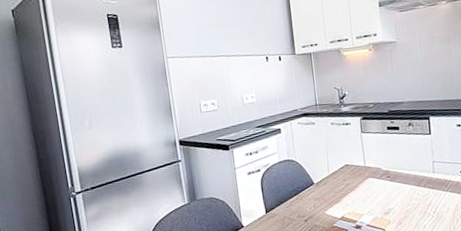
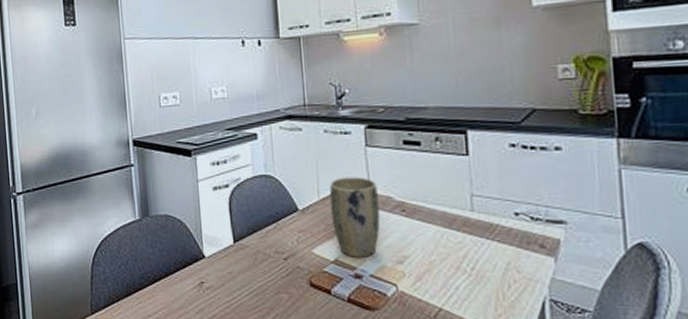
plant pot: none [336,155,373,214] -> present [329,177,380,258]

